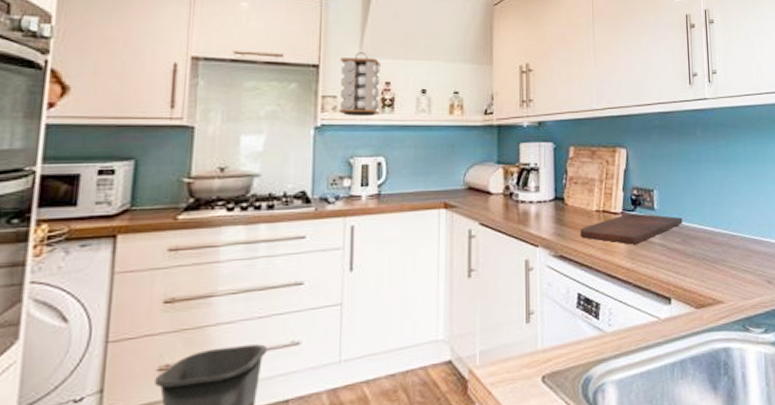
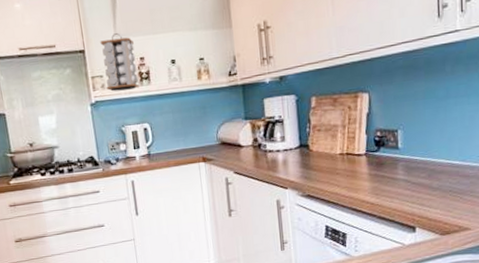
cutting board: present [580,213,683,245] -> none [325,153,429,182]

